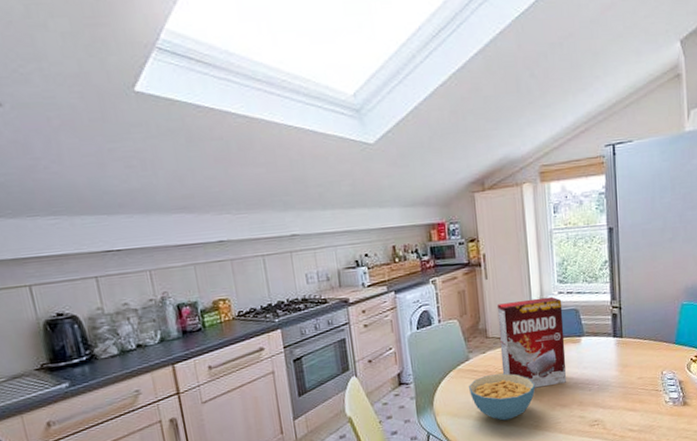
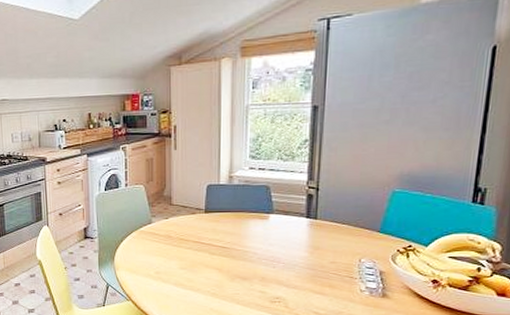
cereal bowl: present [469,373,536,421] -> none [149,240,216,284]
cereal box: present [496,296,567,388] -> none [183,171,253,258]

